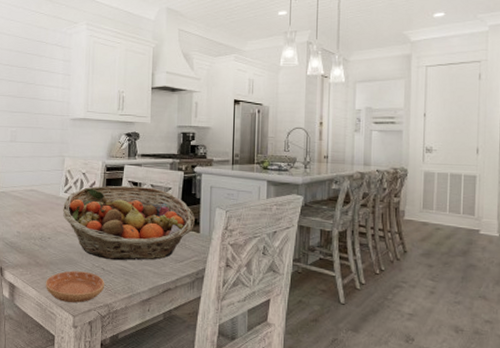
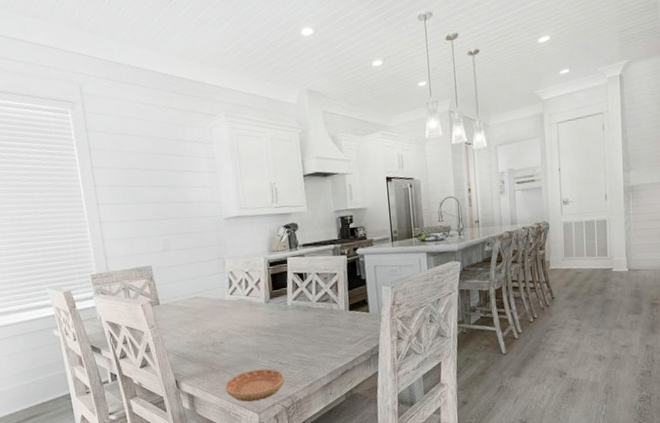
fruit basket: present [62,185,195,261] -> none [230,276,364,353]

